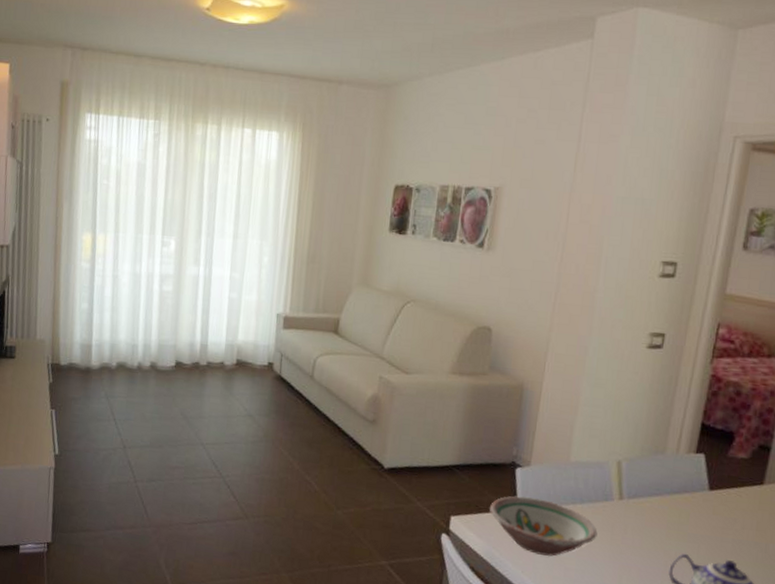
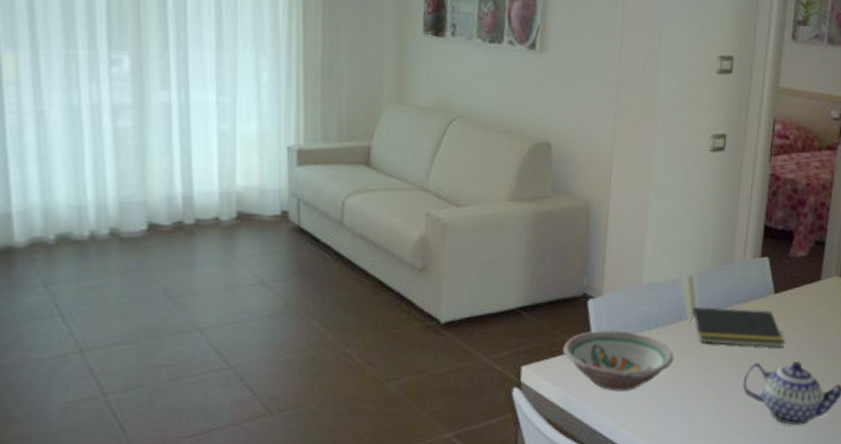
notepad: none [616,490,718,544] -> present [690,306,785,348]

